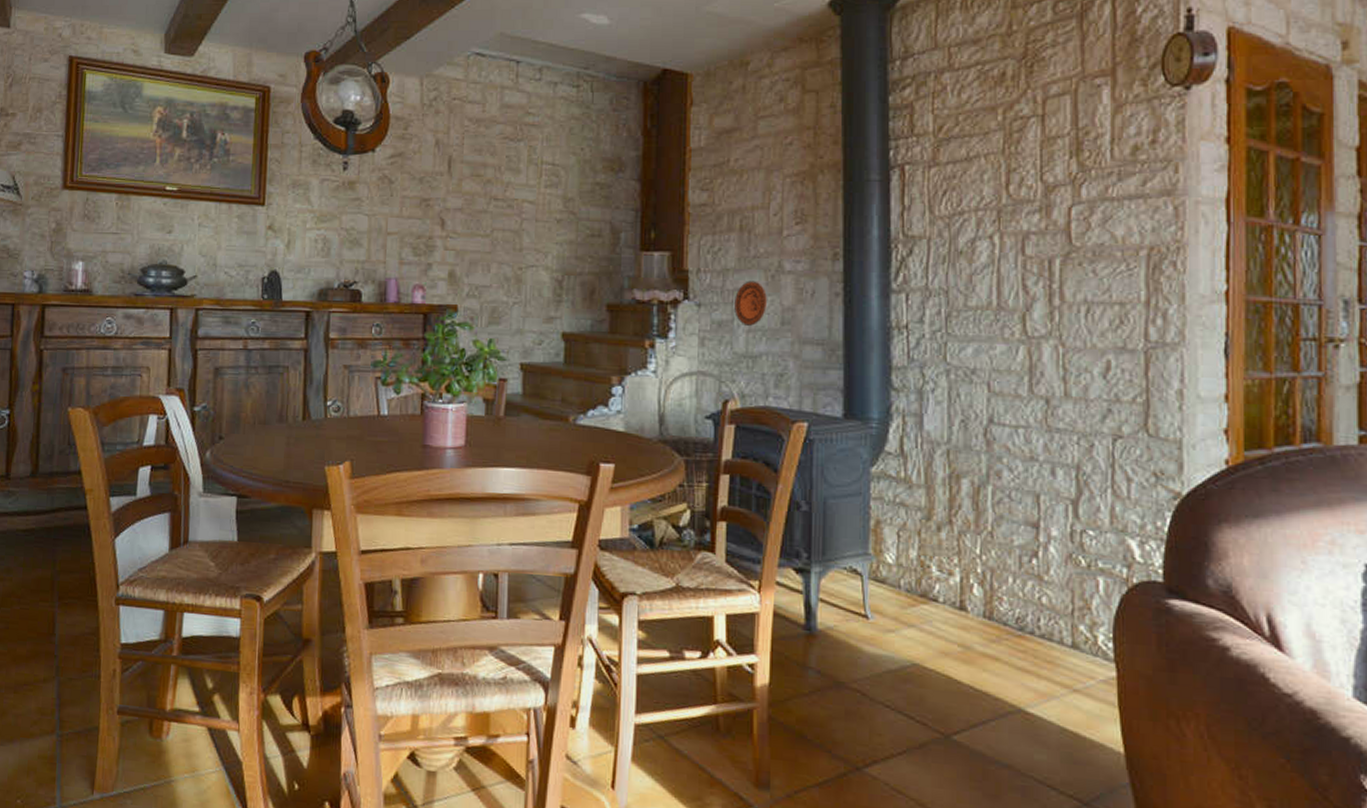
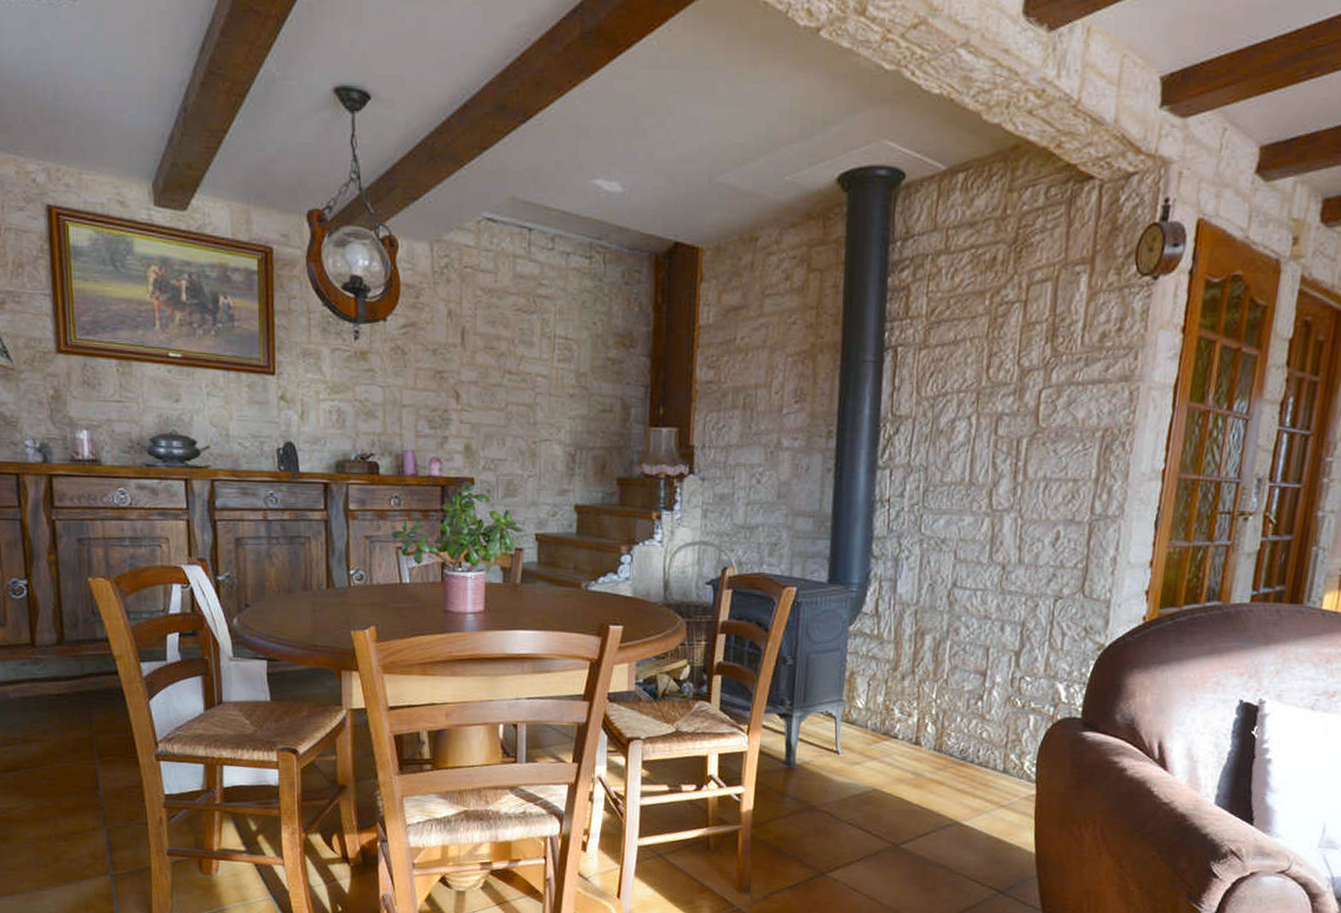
decorative plate: present [733,280,767,327] -> none [734,456,766,500]

